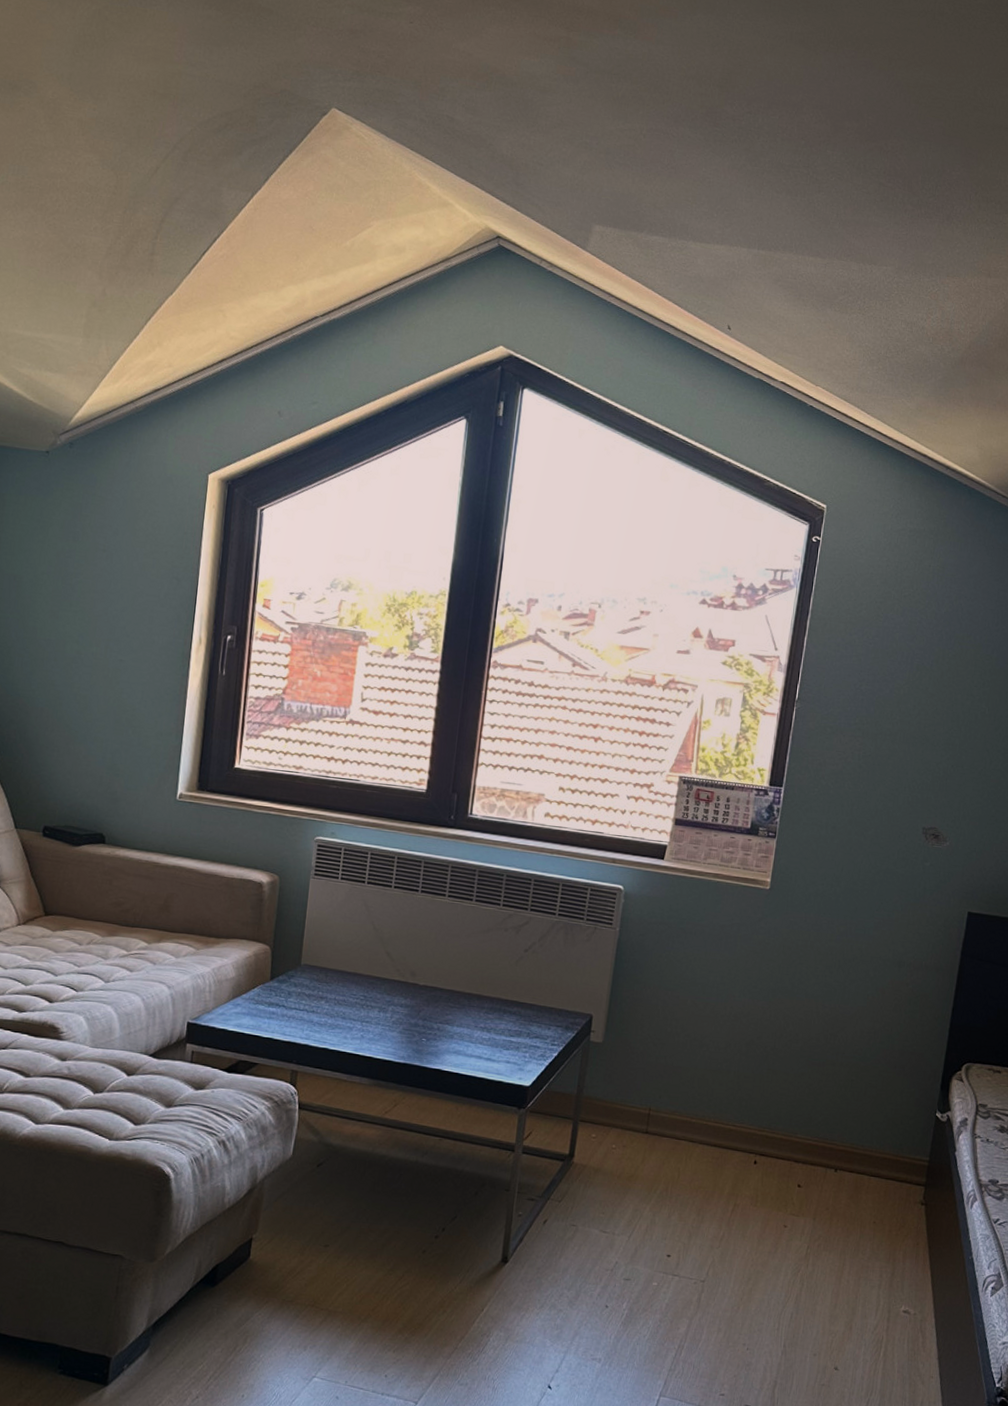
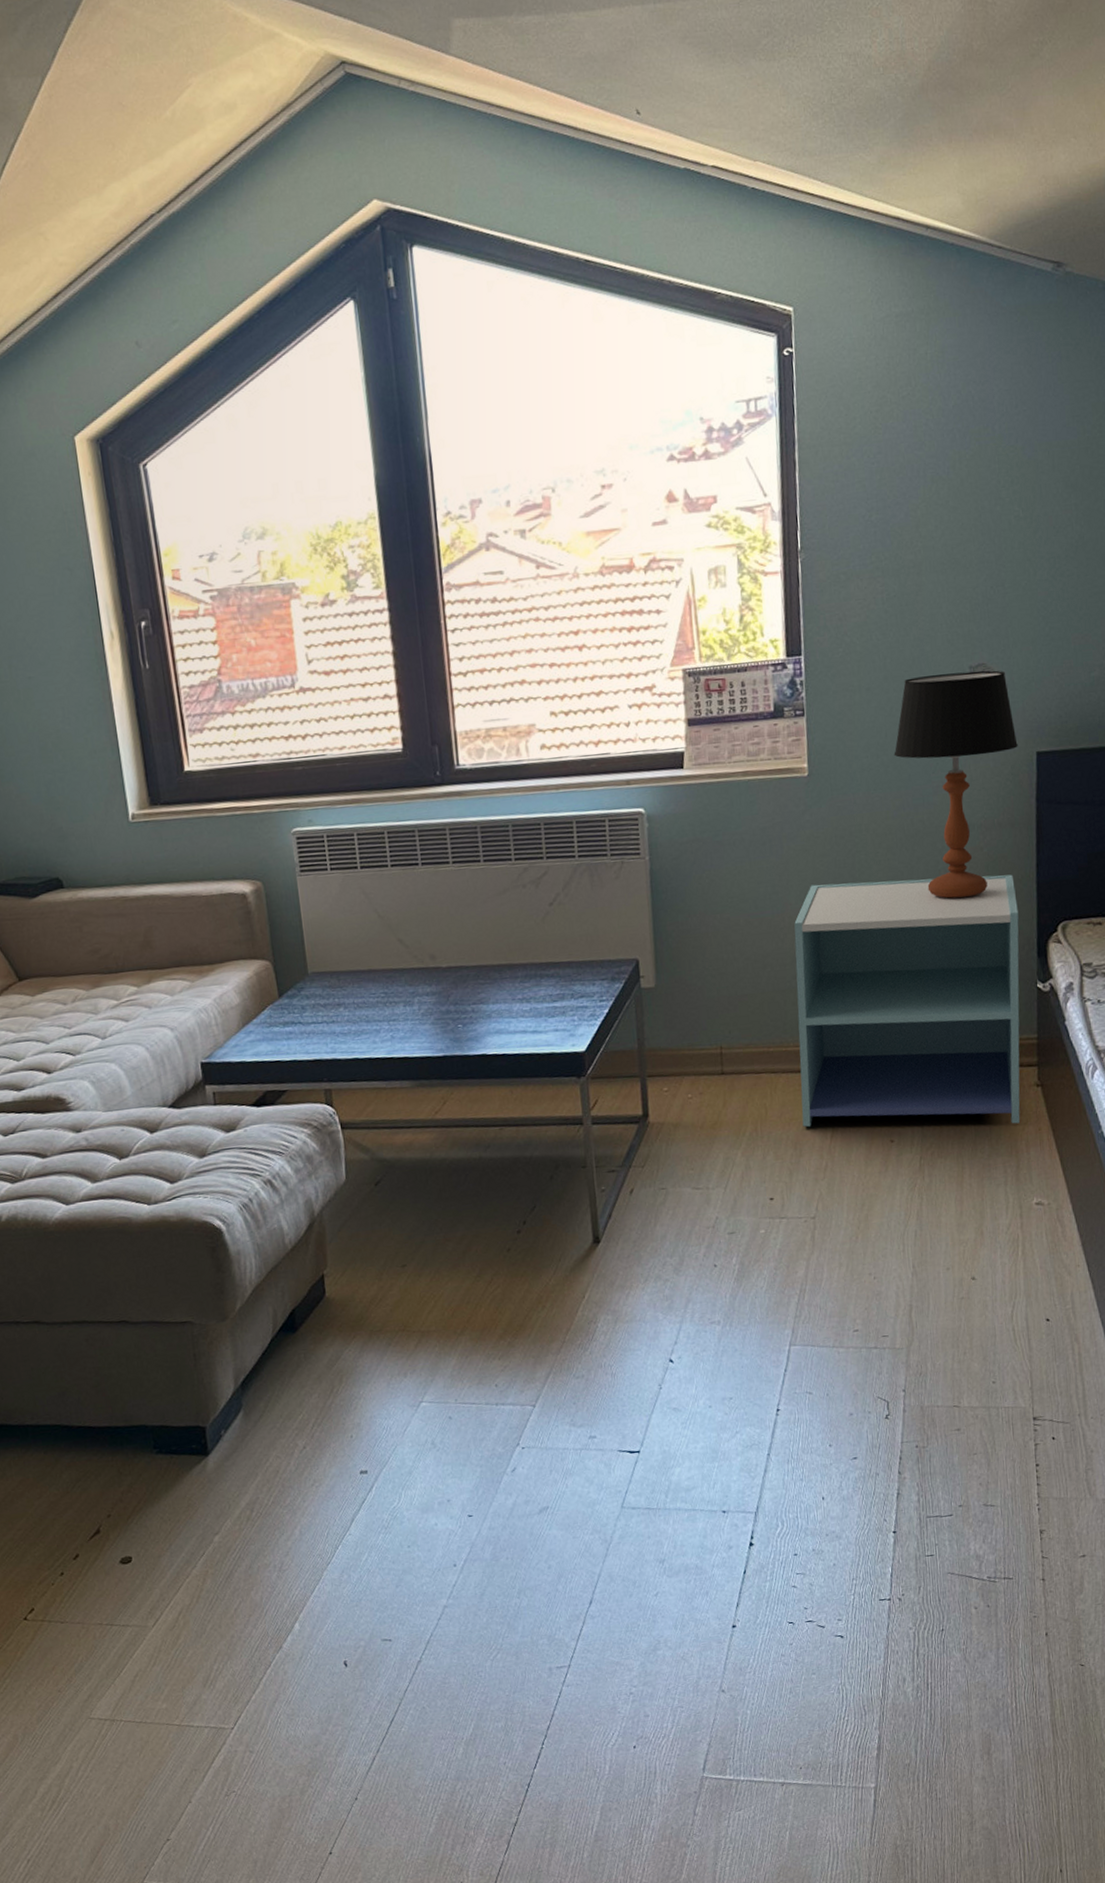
nightstand: none [709,983,931,1235] -> present [794,874,1020,1127]
table lamp: none [846,826,953,1024] -> present [894,670,1018,899]

